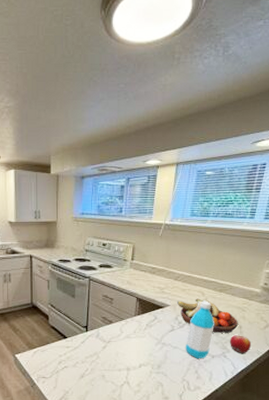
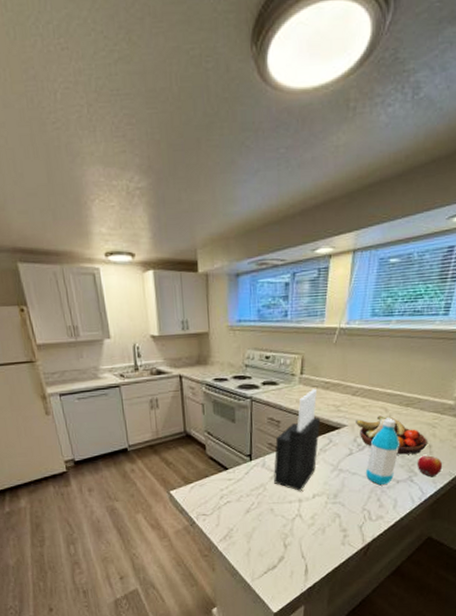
knife block: none [106,272,148,362] -> present [274,388,321,492]

